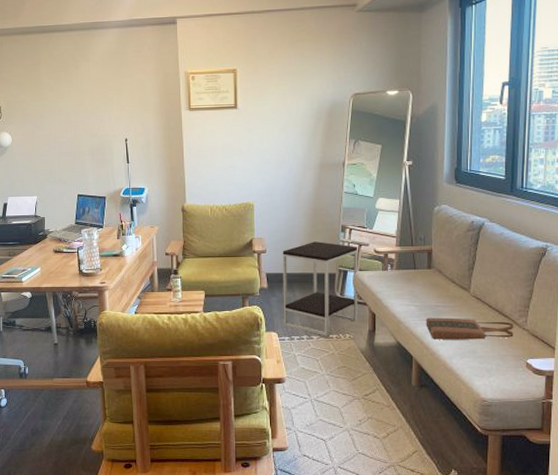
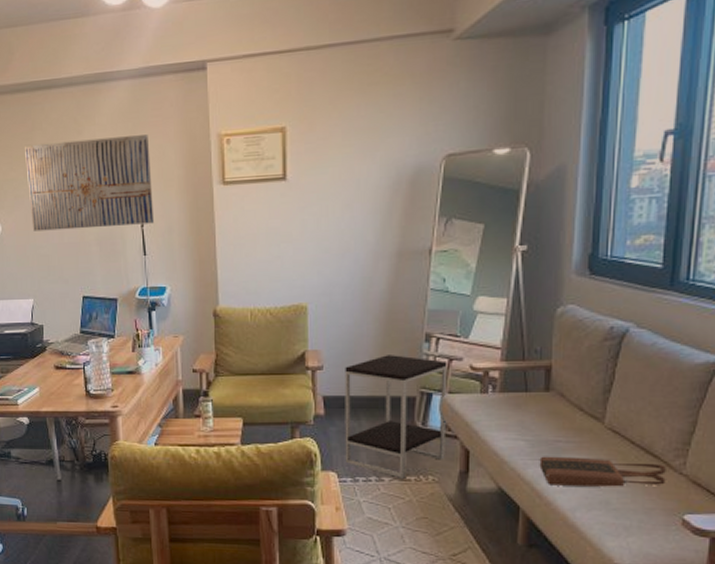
wall art: none [32,71,136,143] -> present [25,135,155,231]

